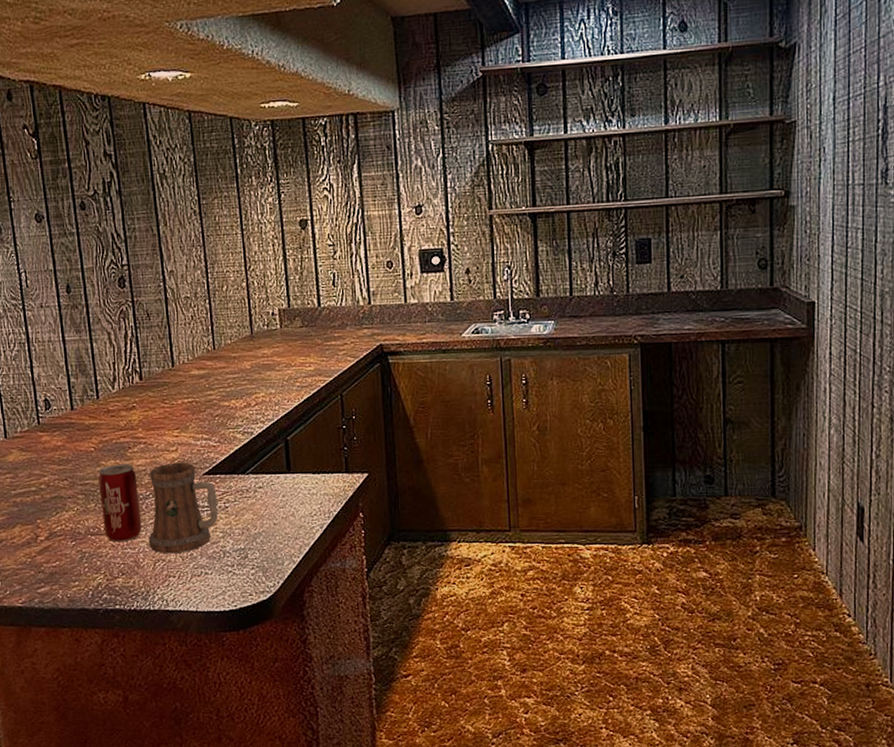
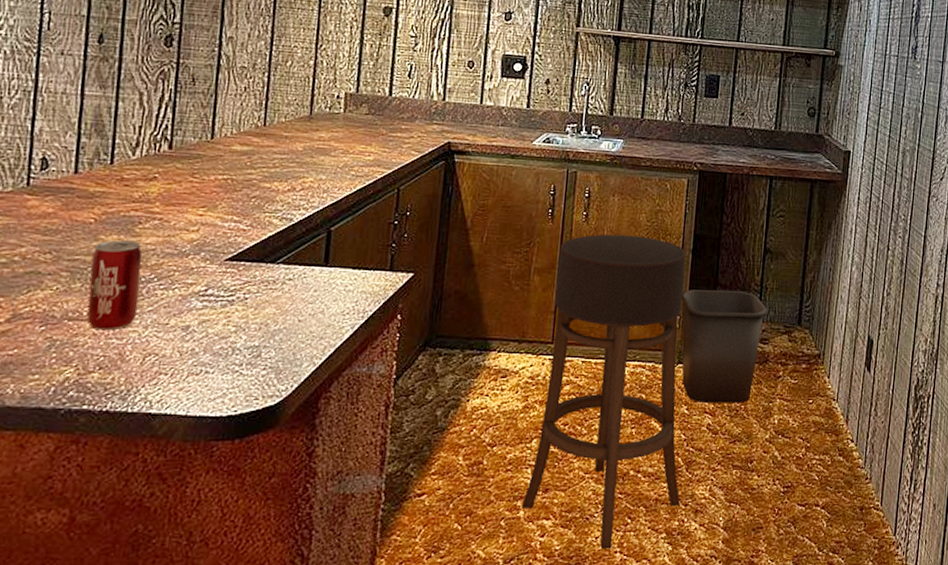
beer mug: present [148,462,218,554] -> none [141,244,237,348]
bar stool: none [502,418,662,725] -> present [522,234,687,549]
waste bin: none [637,465,735,582] -> present [681,289,767,403]

